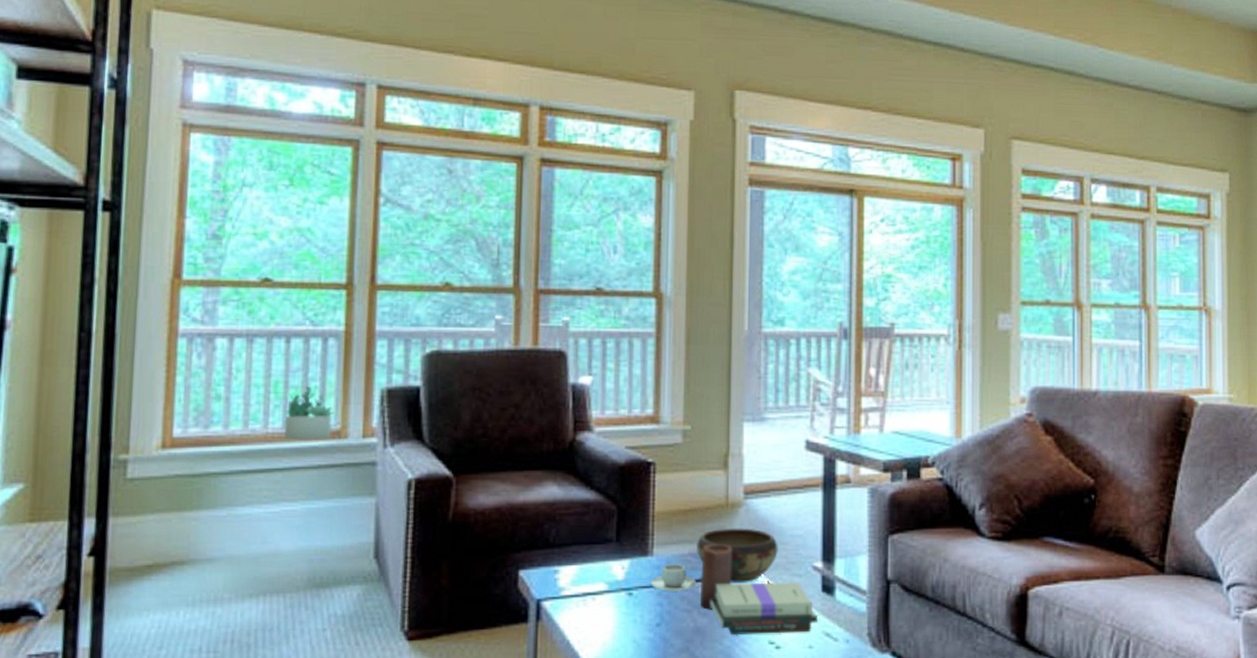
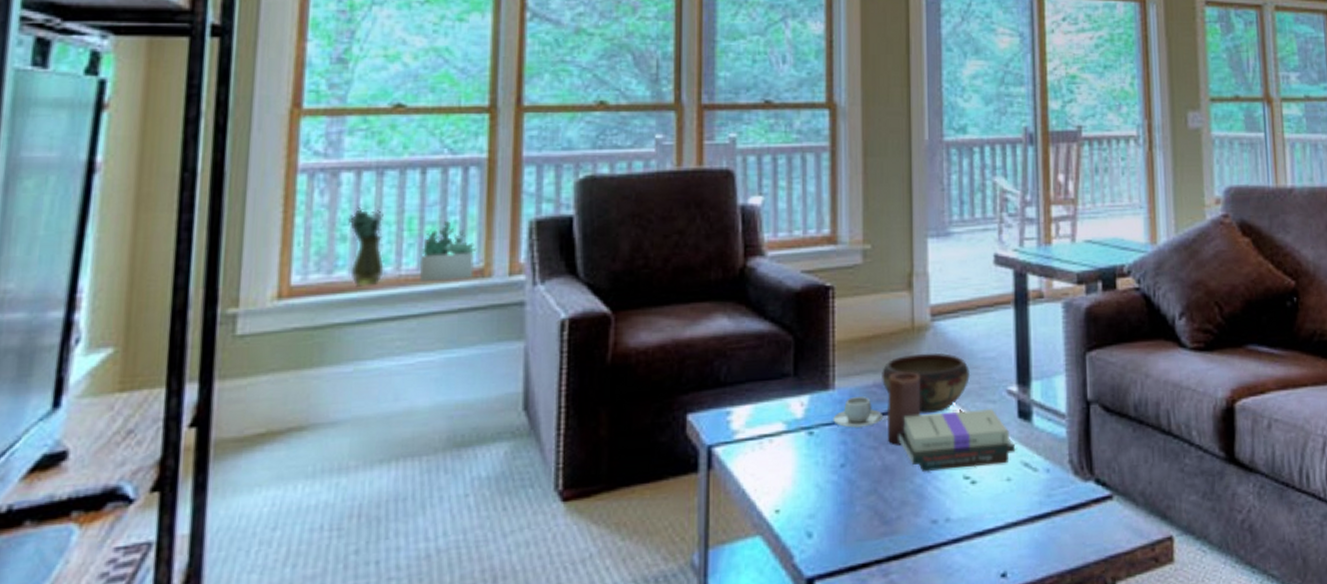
vase: none [222,369,253,441] -> present [348,206,384,287]

